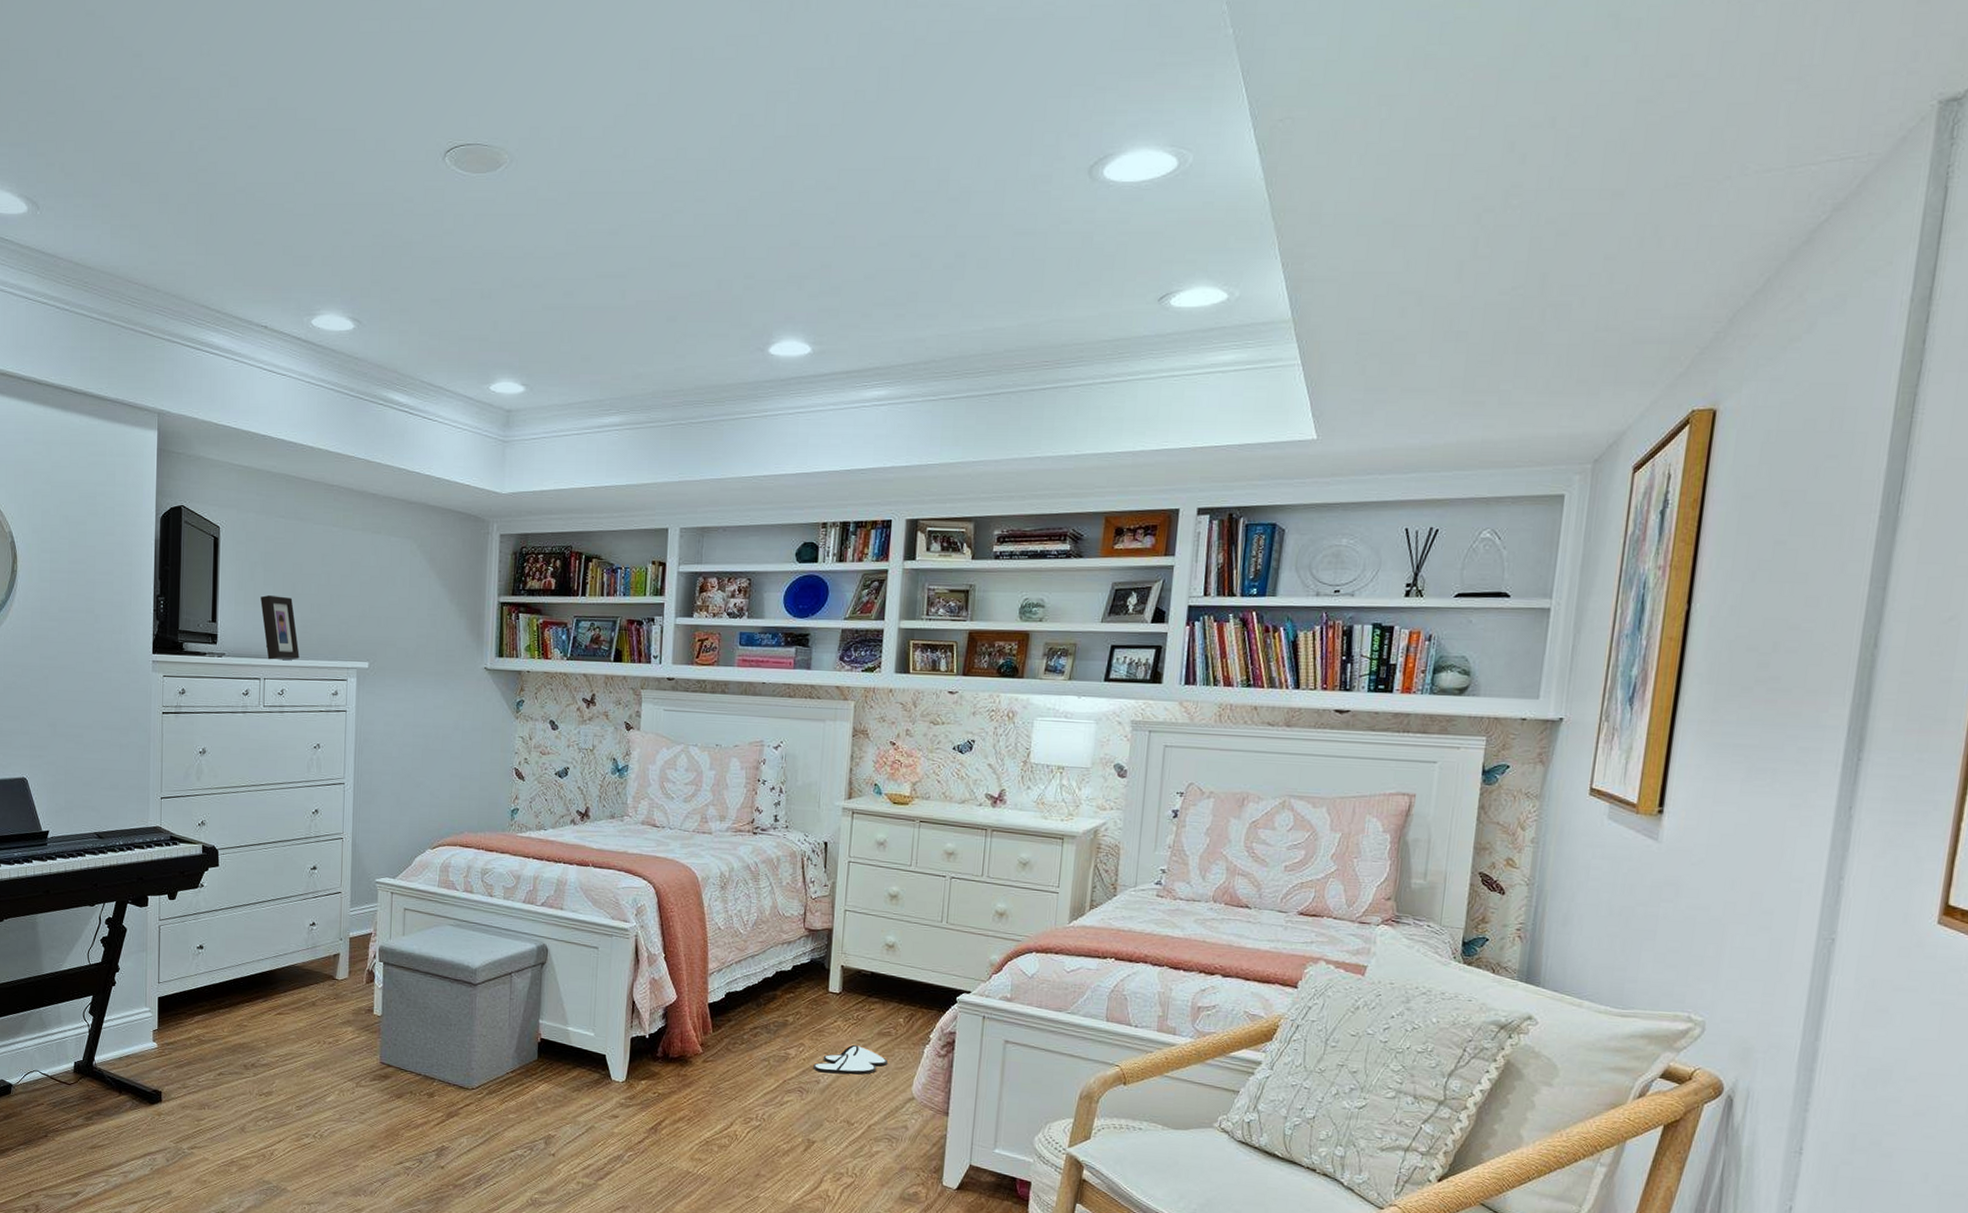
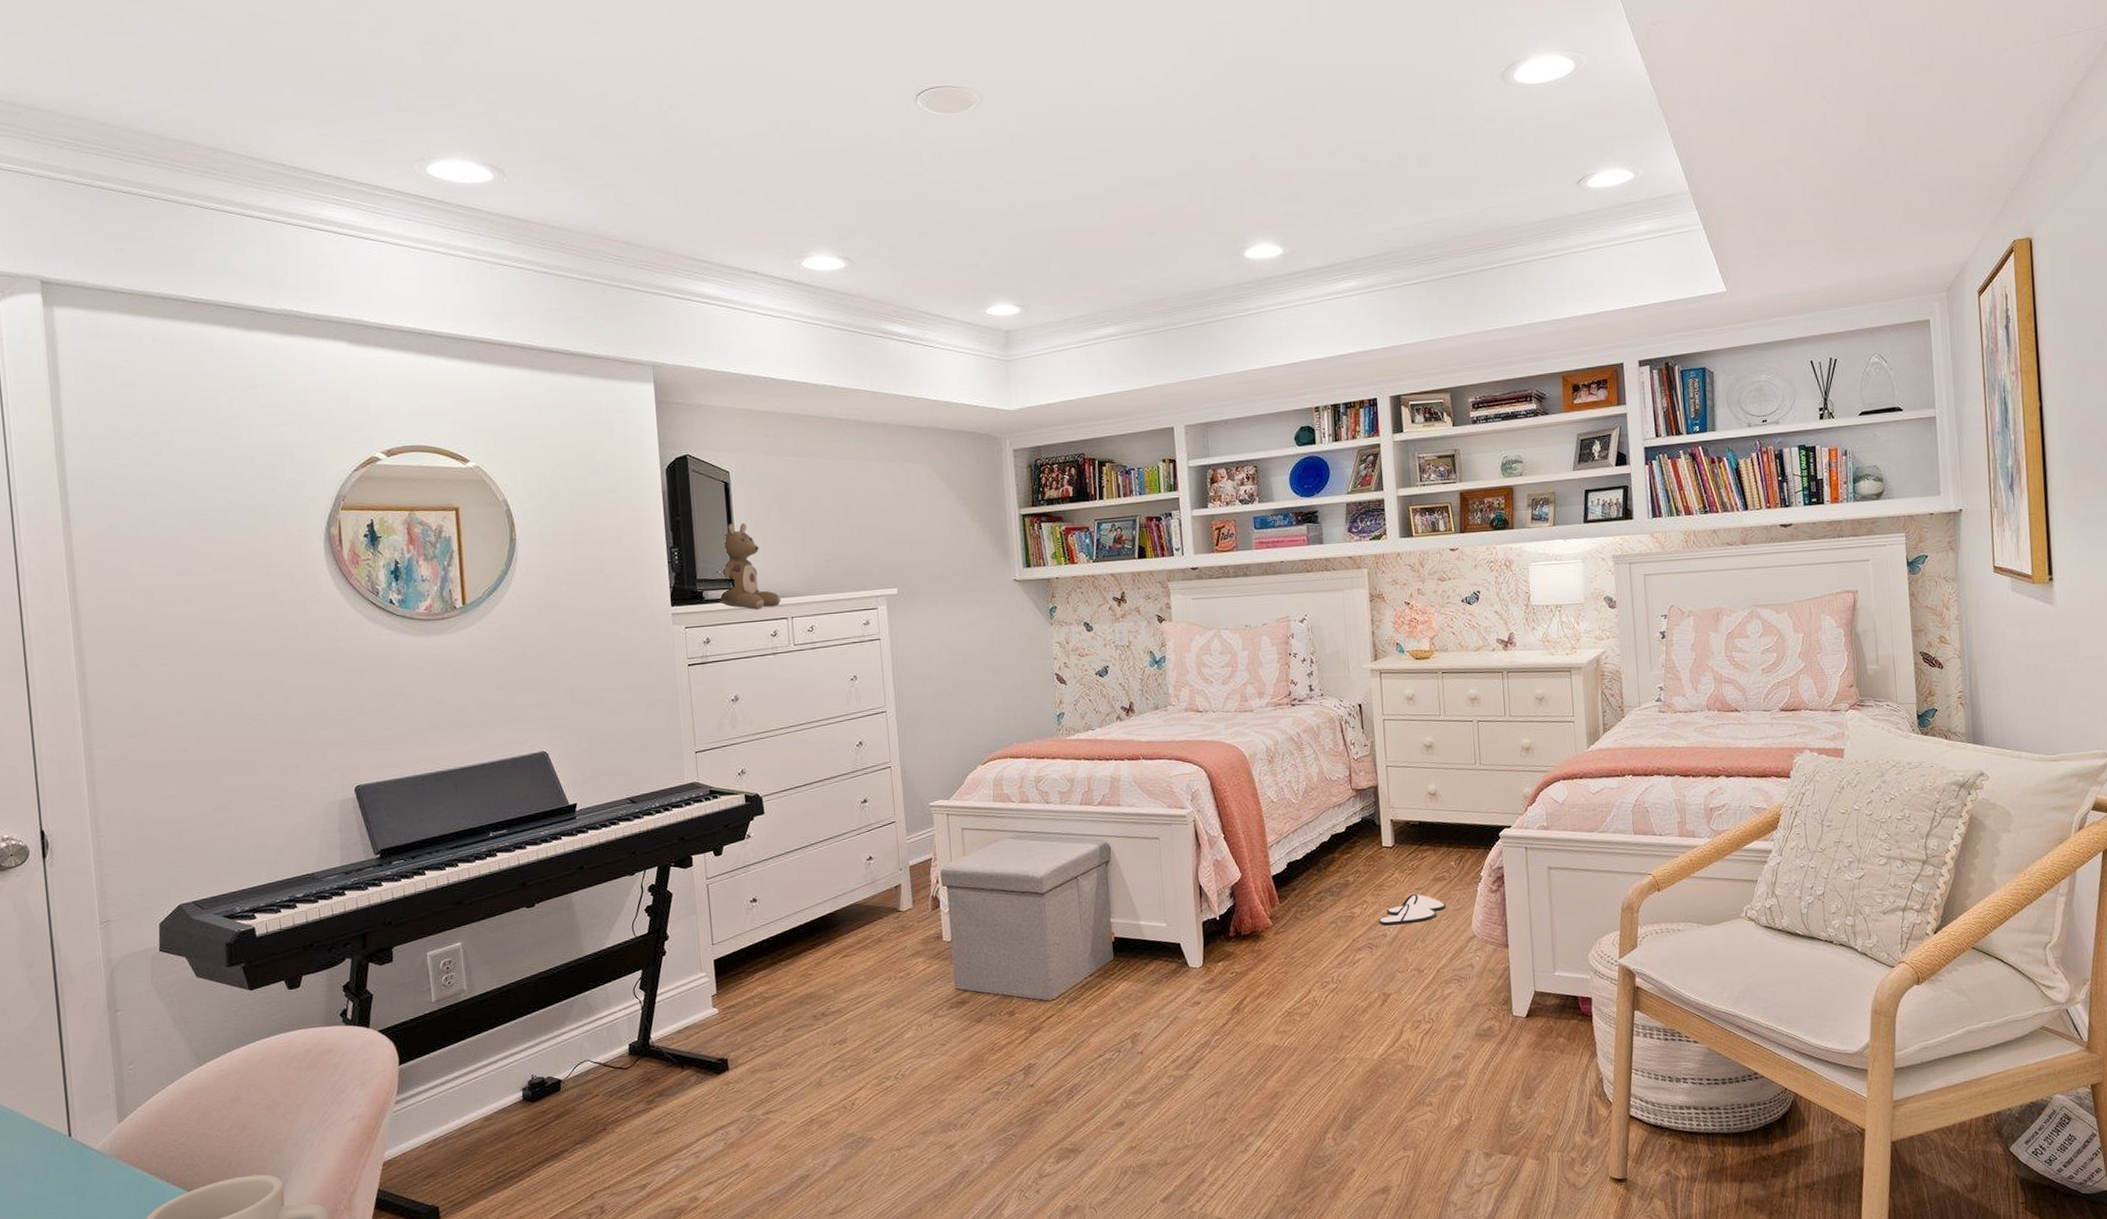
stuffed bear: none [197,578,255,667] -> present [718,522,781,610]
picture frame: present [260,595,300,660] -> none [779,533,826,598]

